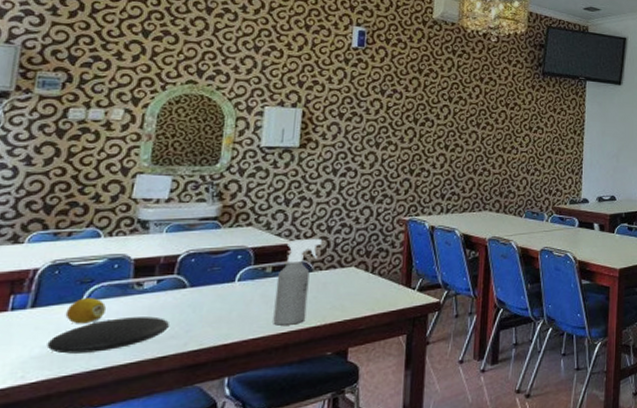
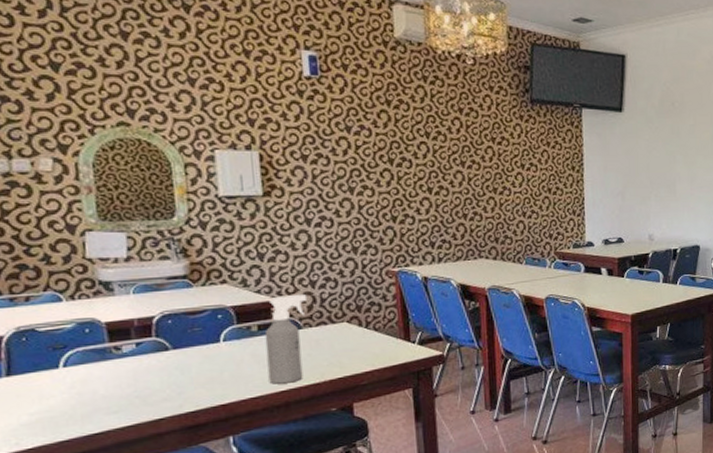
plate: present [46,316,170,354] -> none [33,380,160,420]
fruit: present [65,298,107,324] -> none [45,364,89,391]

